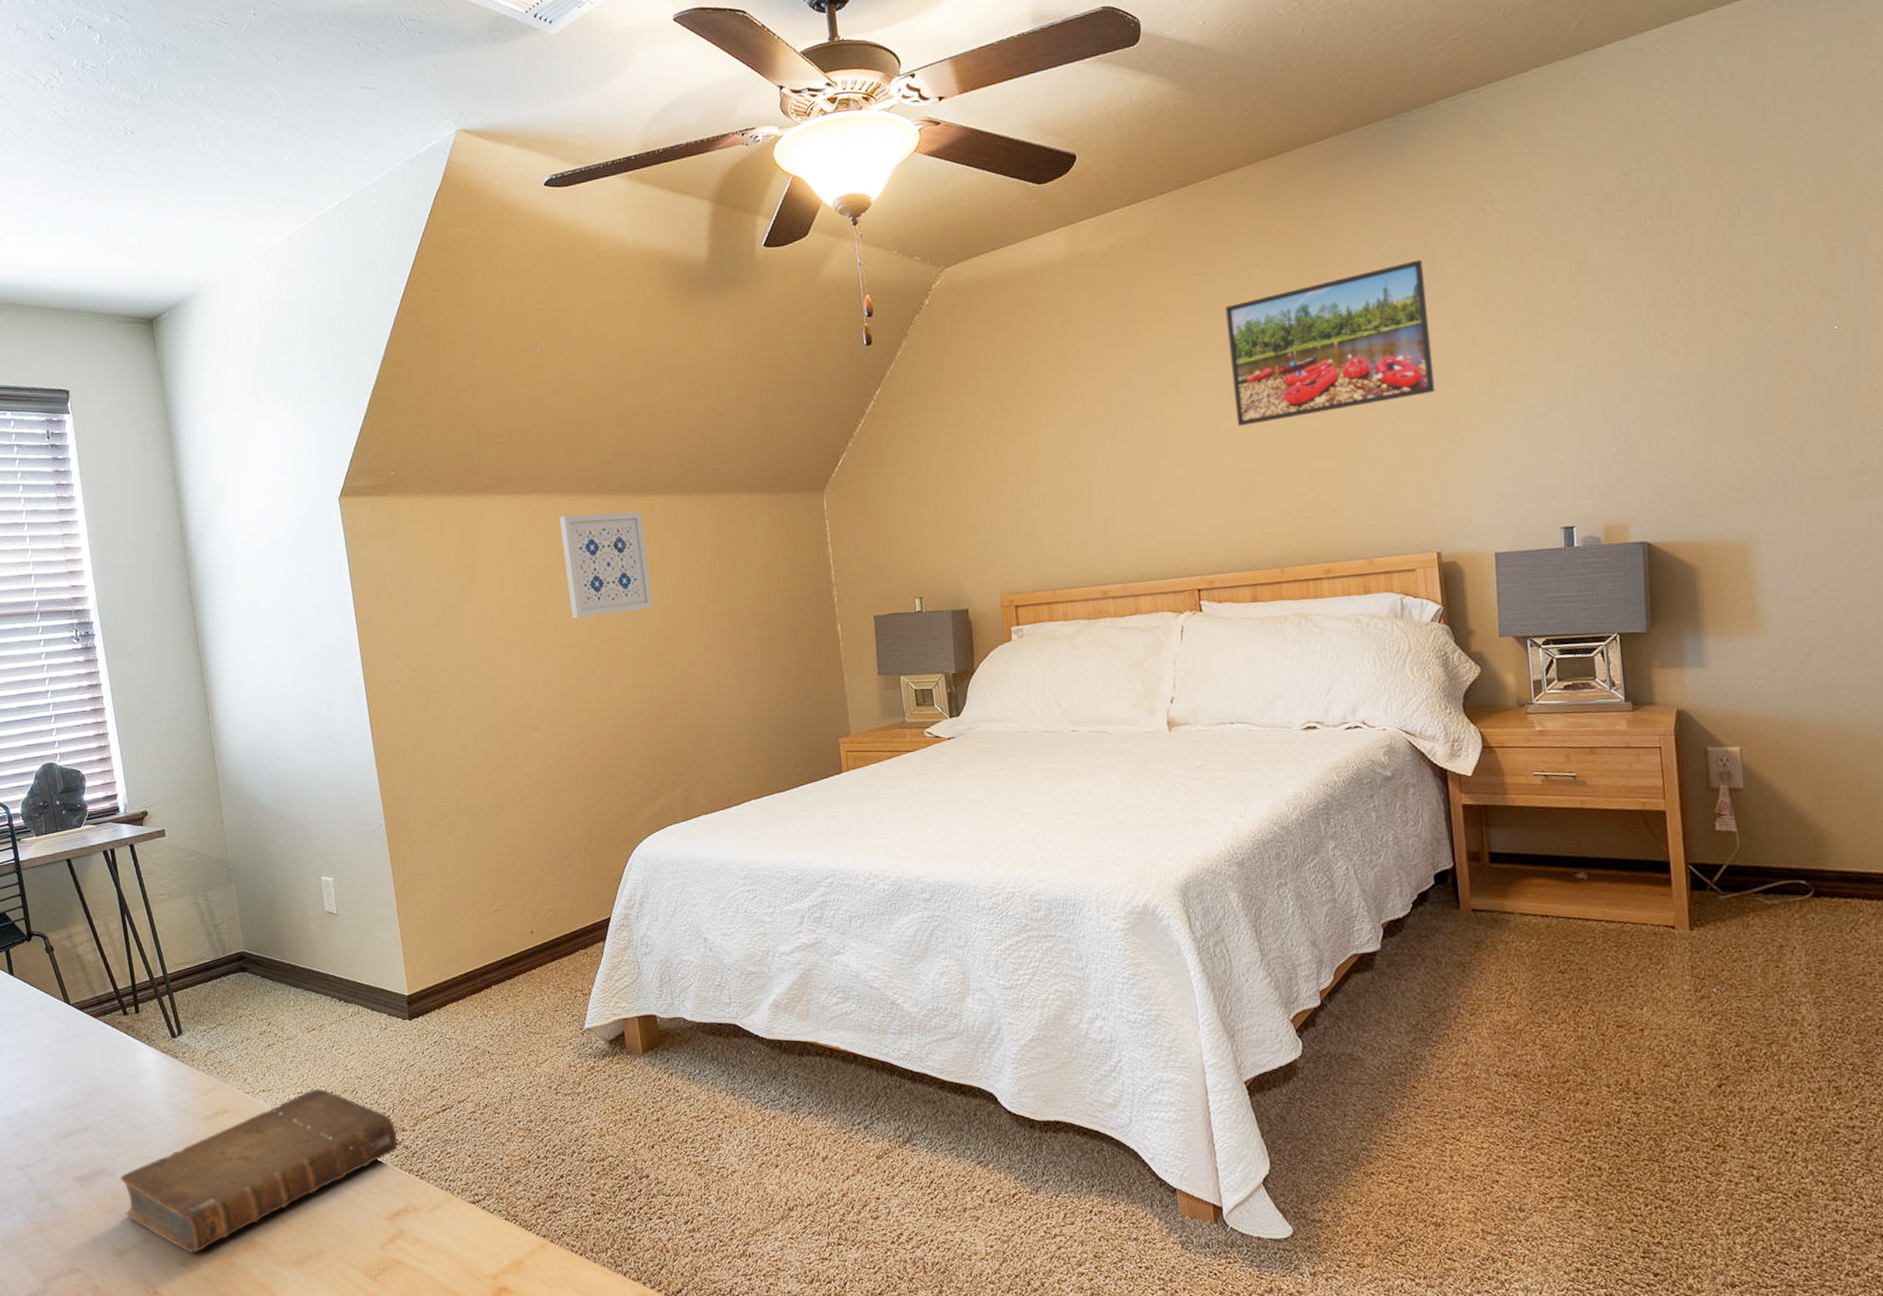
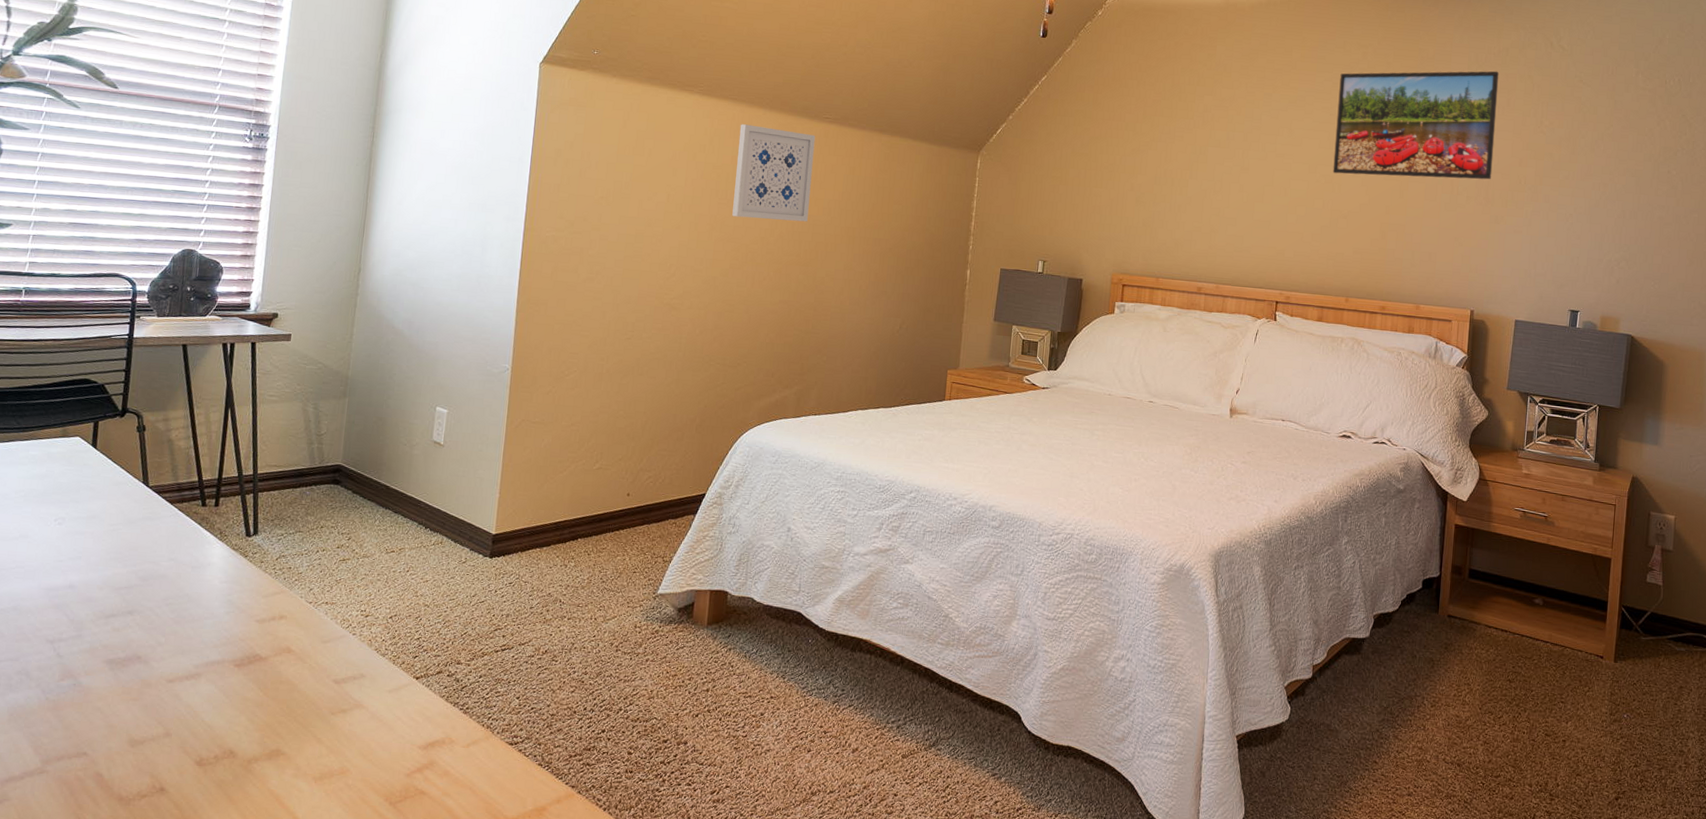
book: present [120,1088,398,1253] -> none [151,609,452,754]

